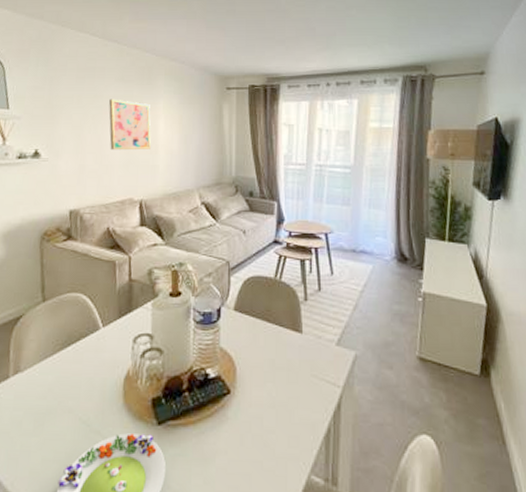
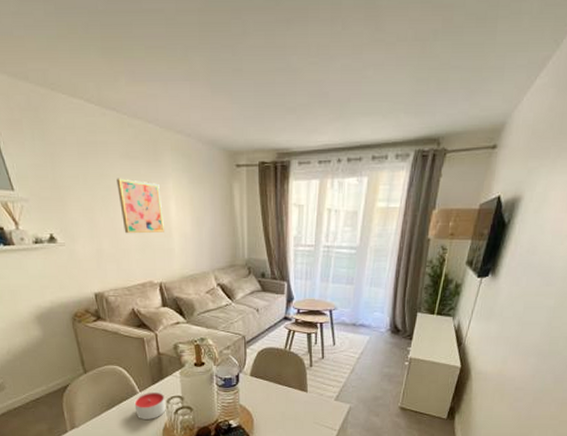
candle: none [94,327,132,364] -> present [134,391,166,419]

